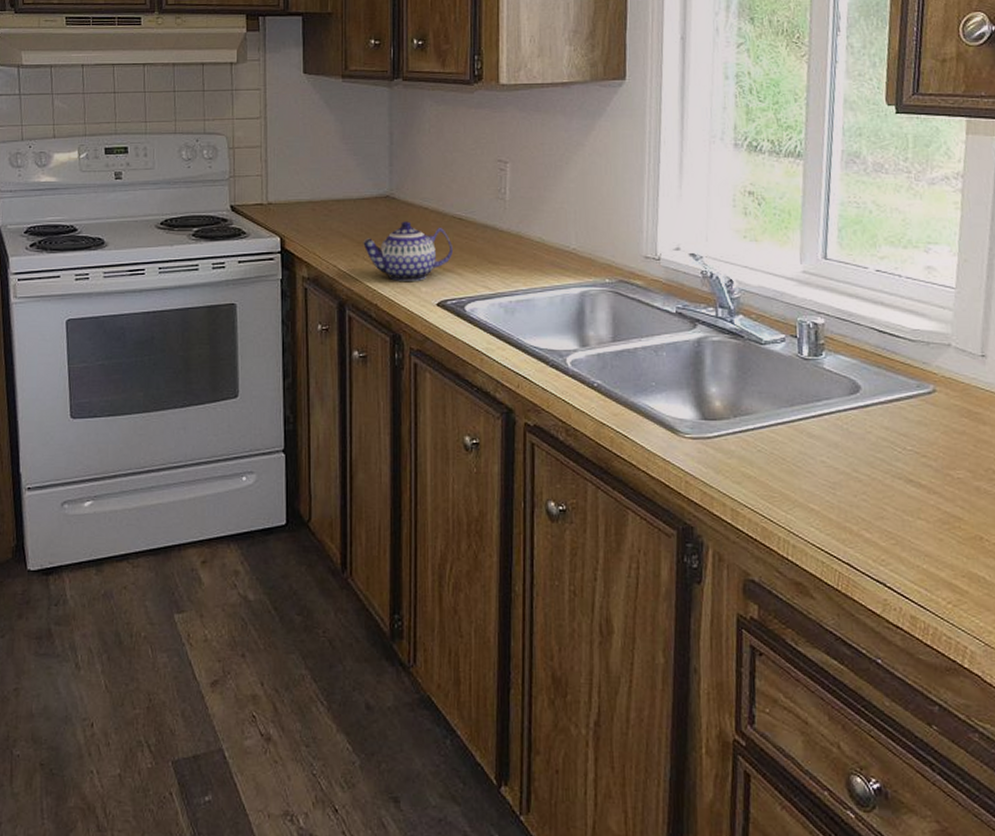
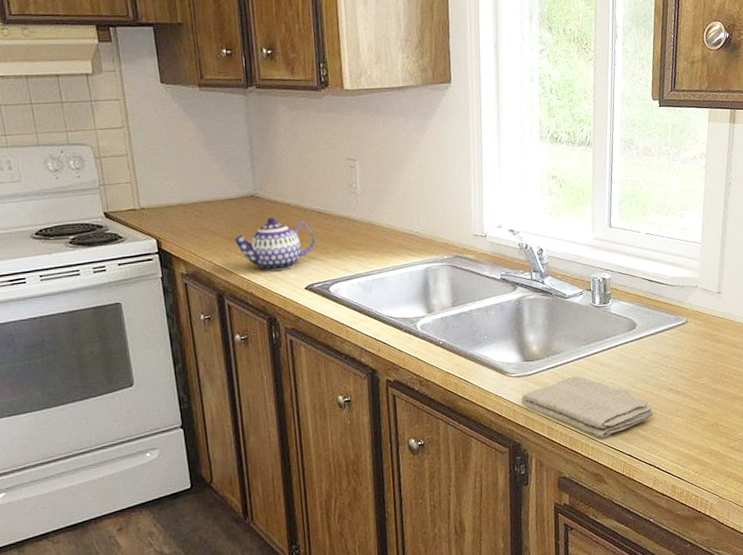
washcloth: none [696,447,883,535] -> present [521,376,653,439]

